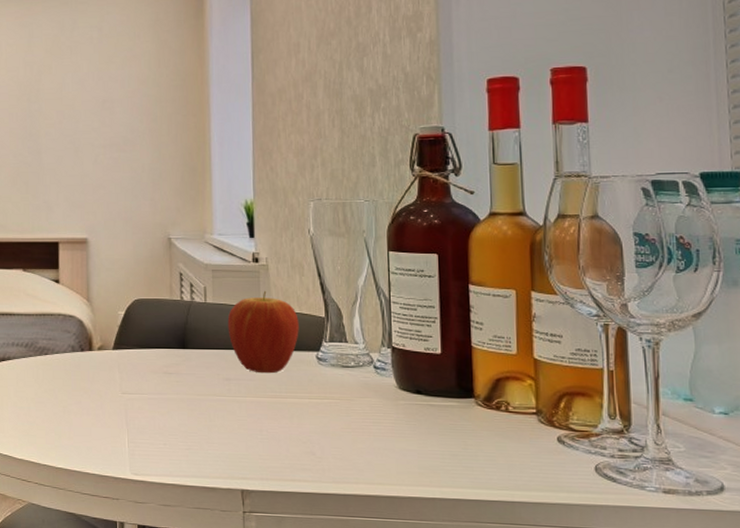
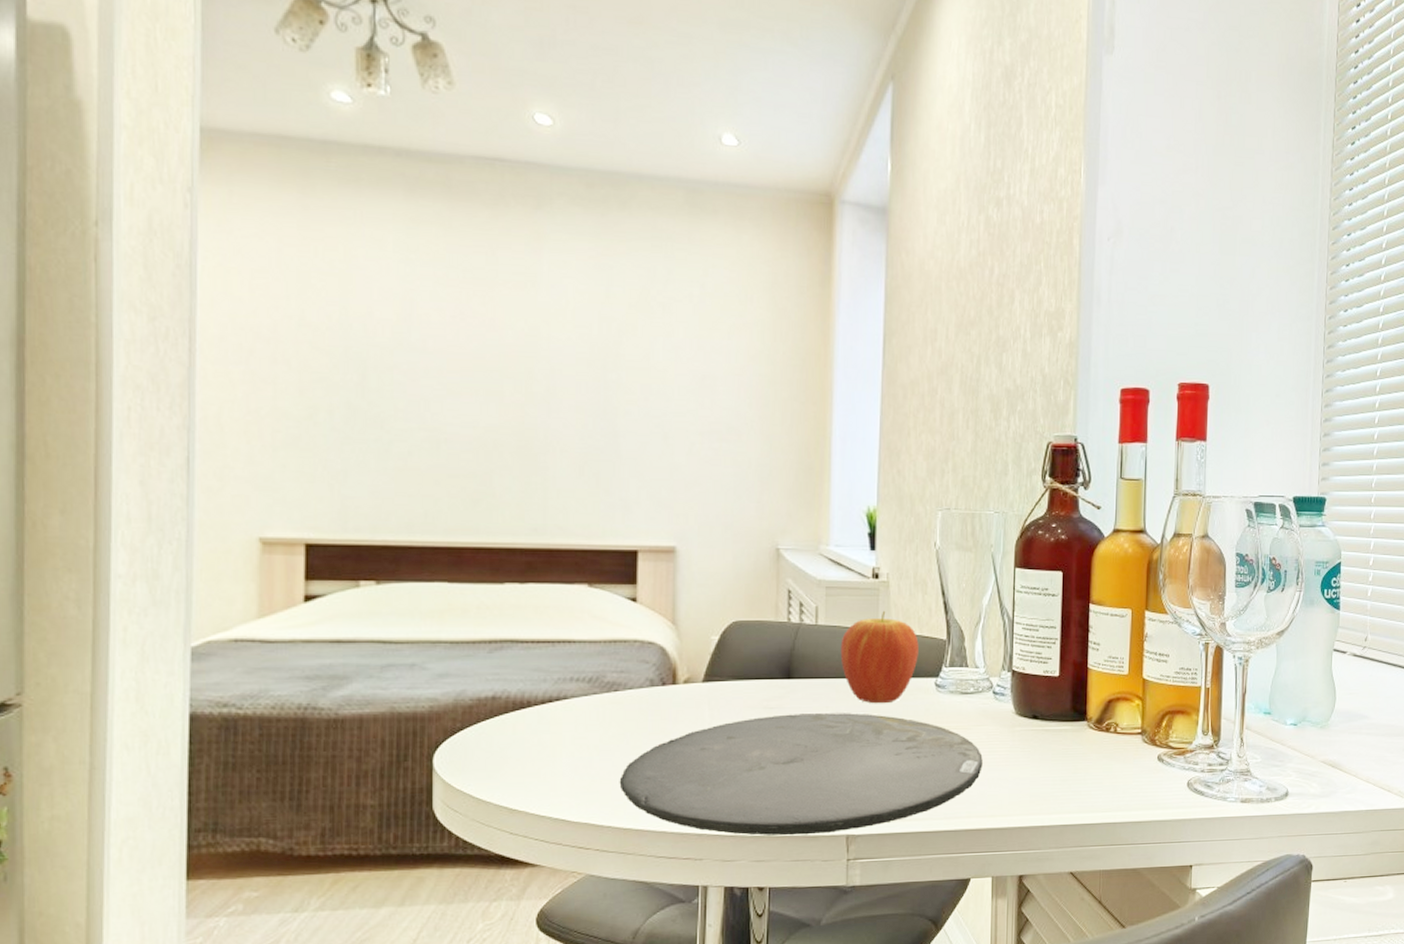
plate: none [51,379,368,487] -> present [619,713,983,836]

